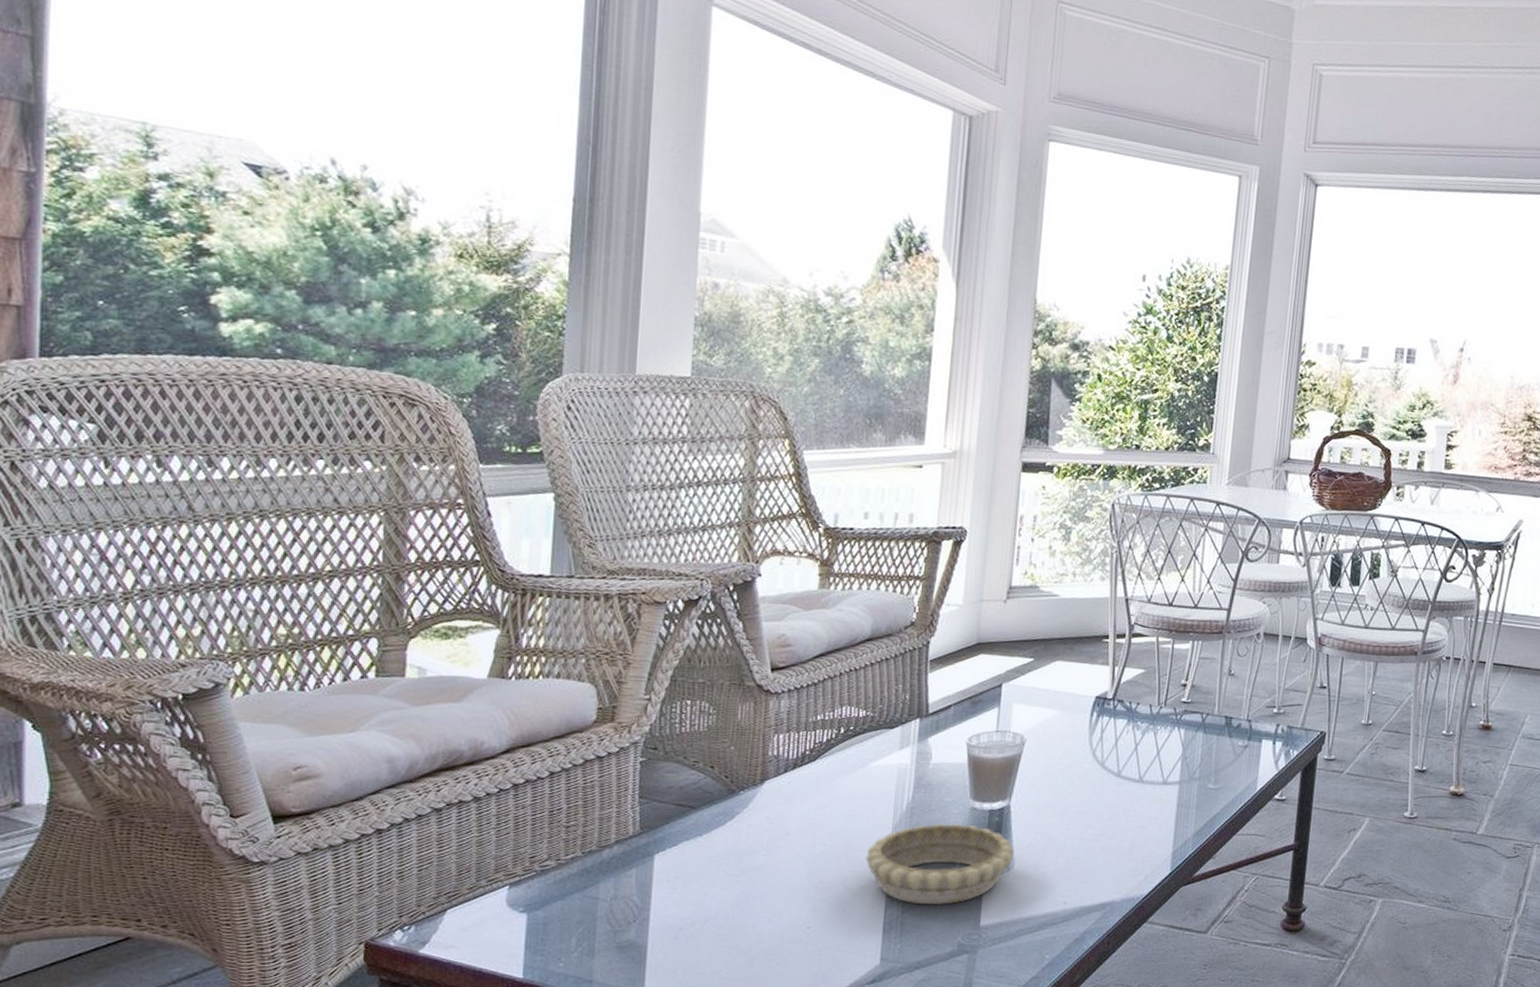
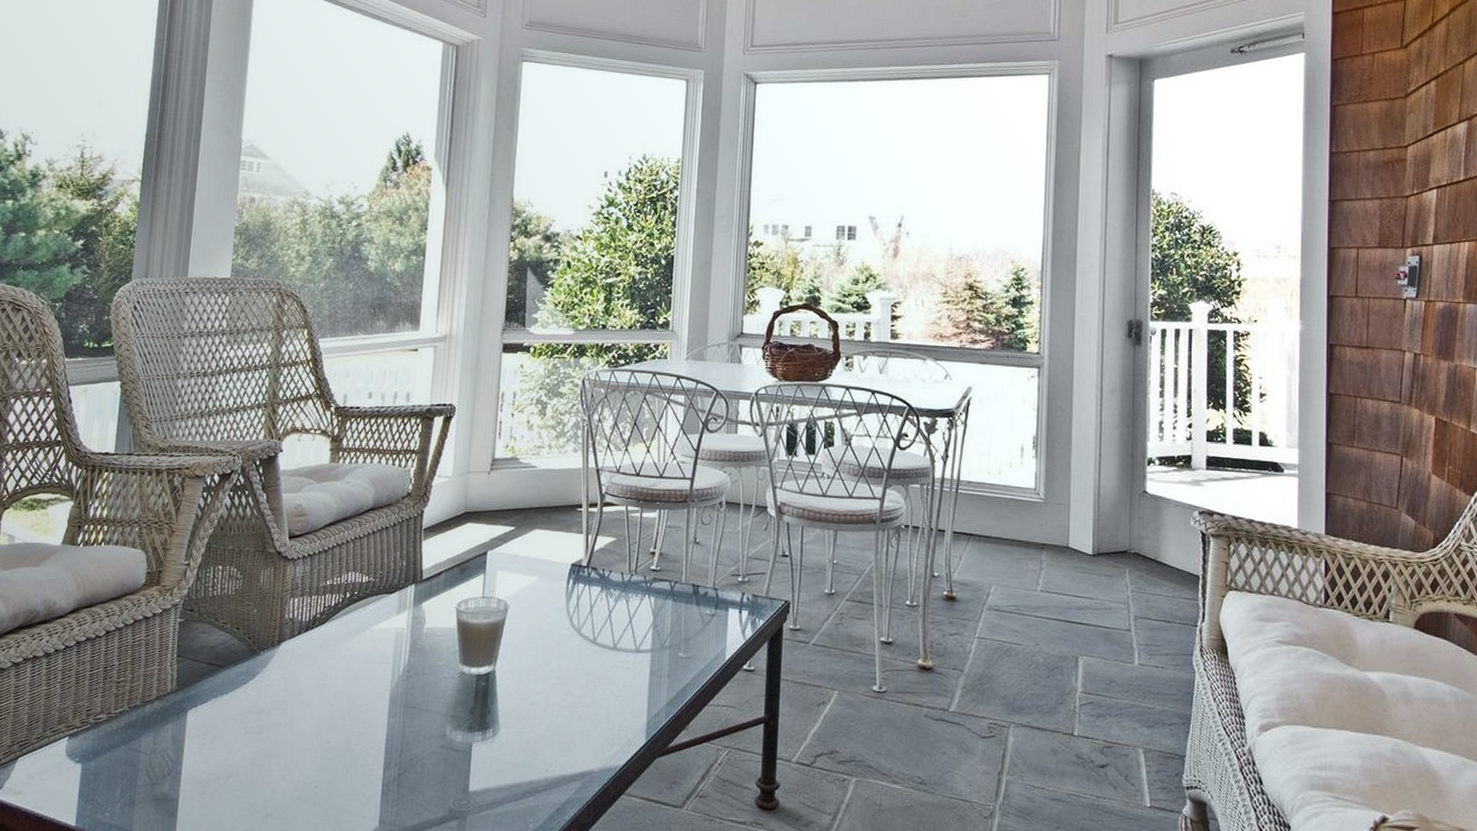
decorative bowl: present [866,823,1015,904] -> none [367,686,500,768]

